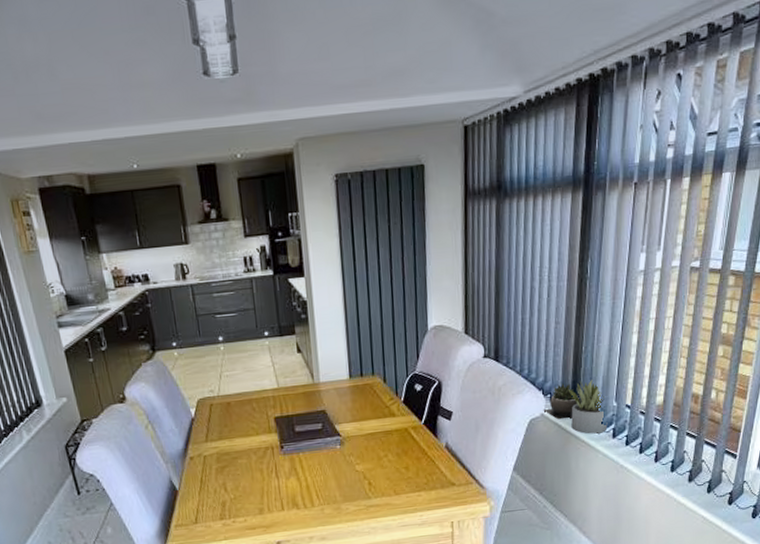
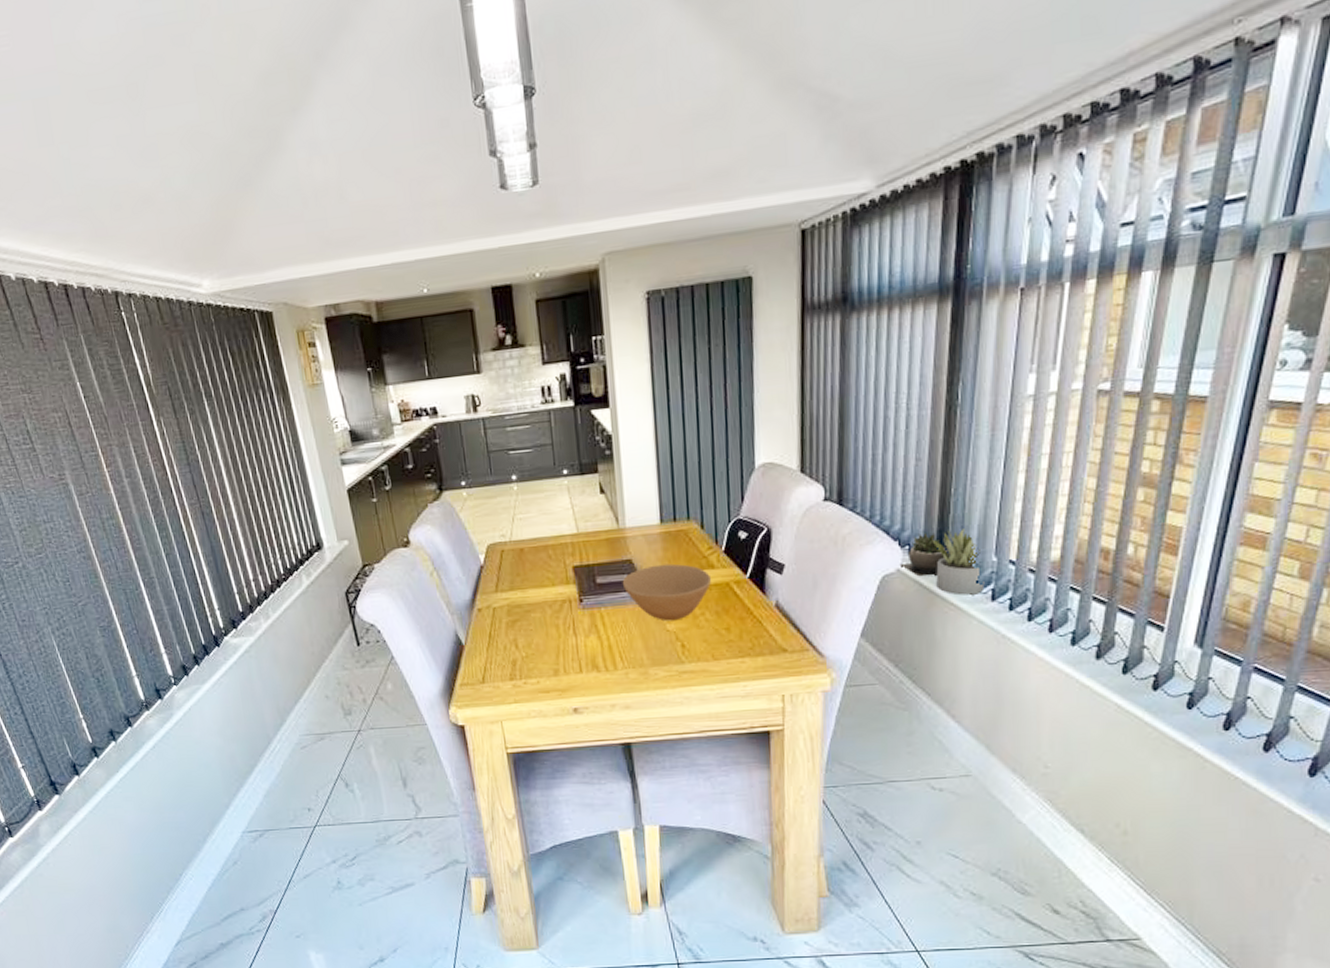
bowl: none [317,413,393,463] -> present [622,564,712,621]

